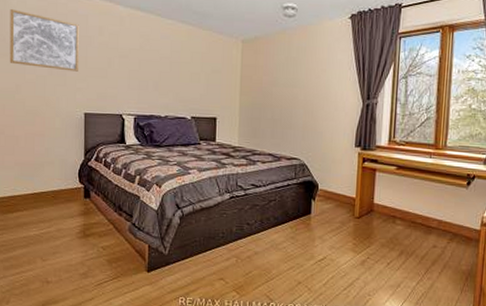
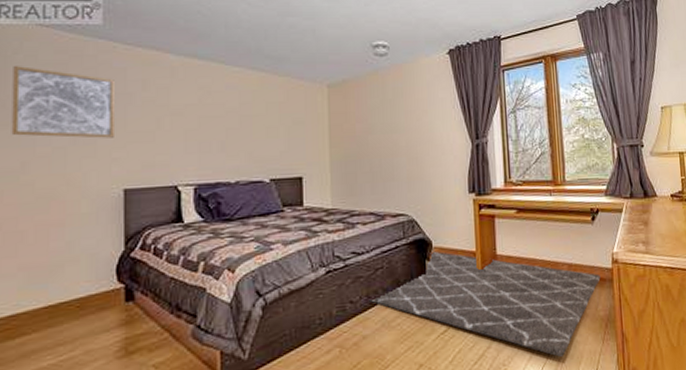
rug: none [262,192,468,297] -> present [369,251,601,357]

